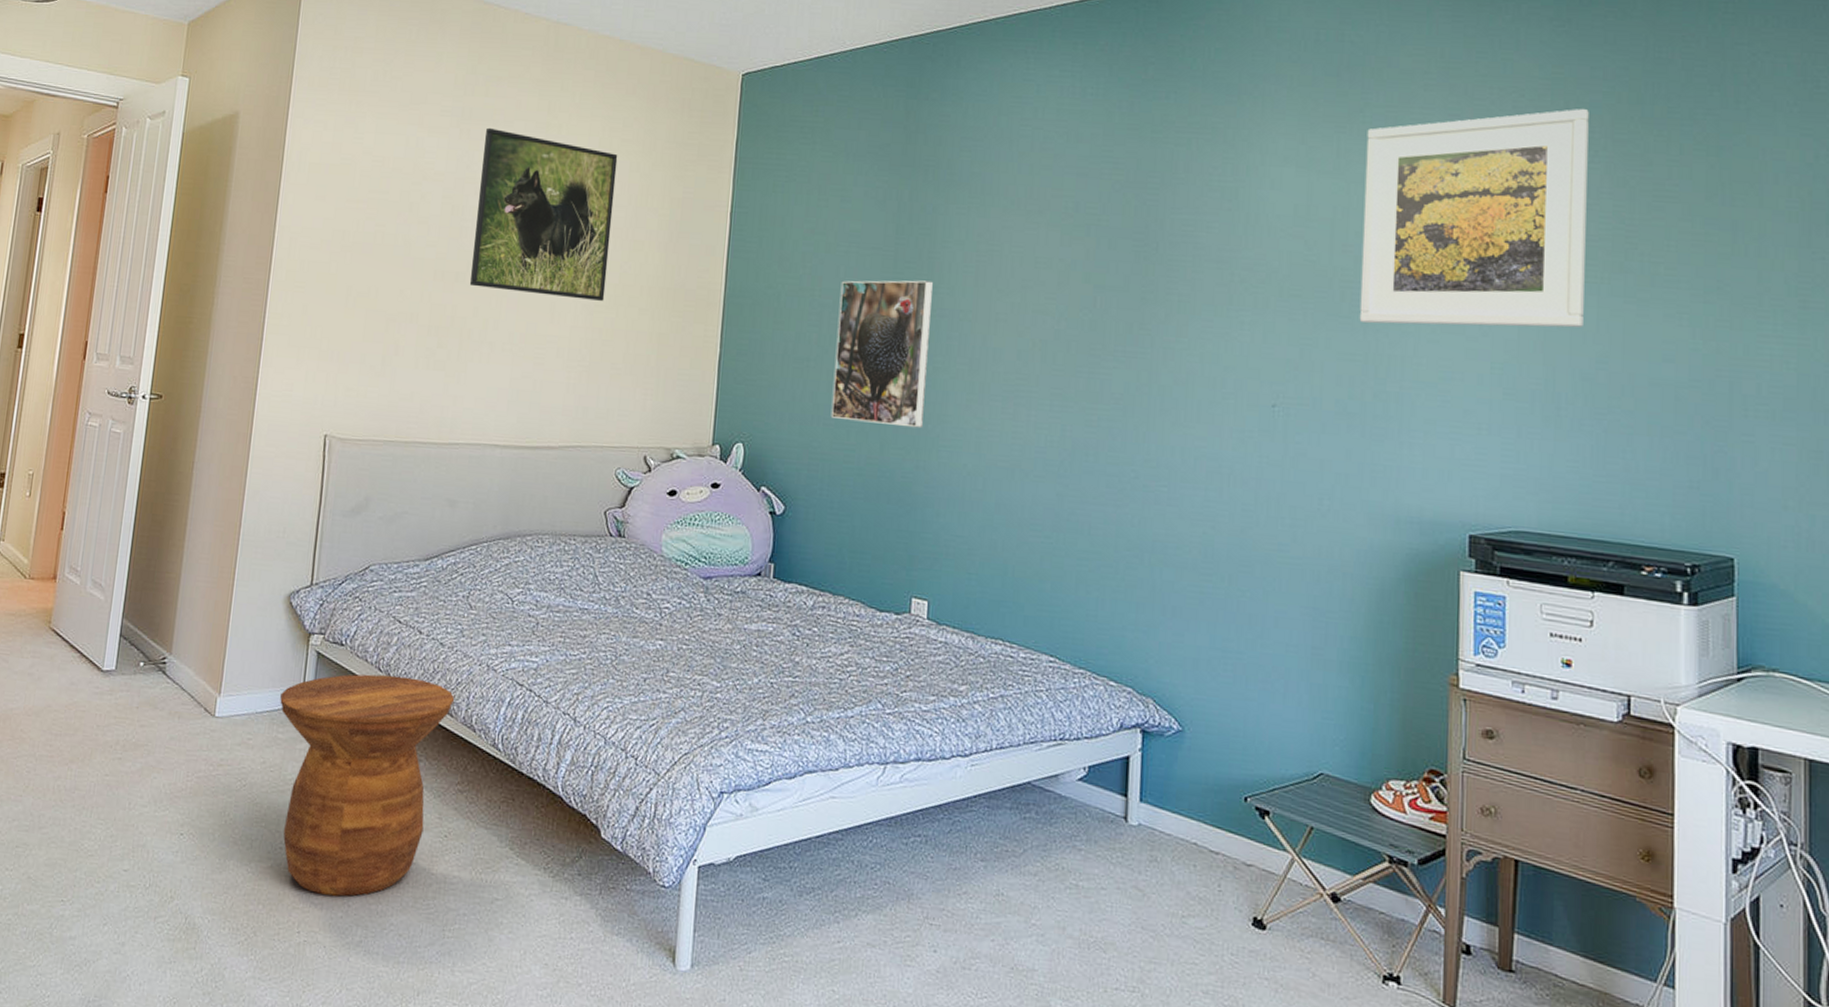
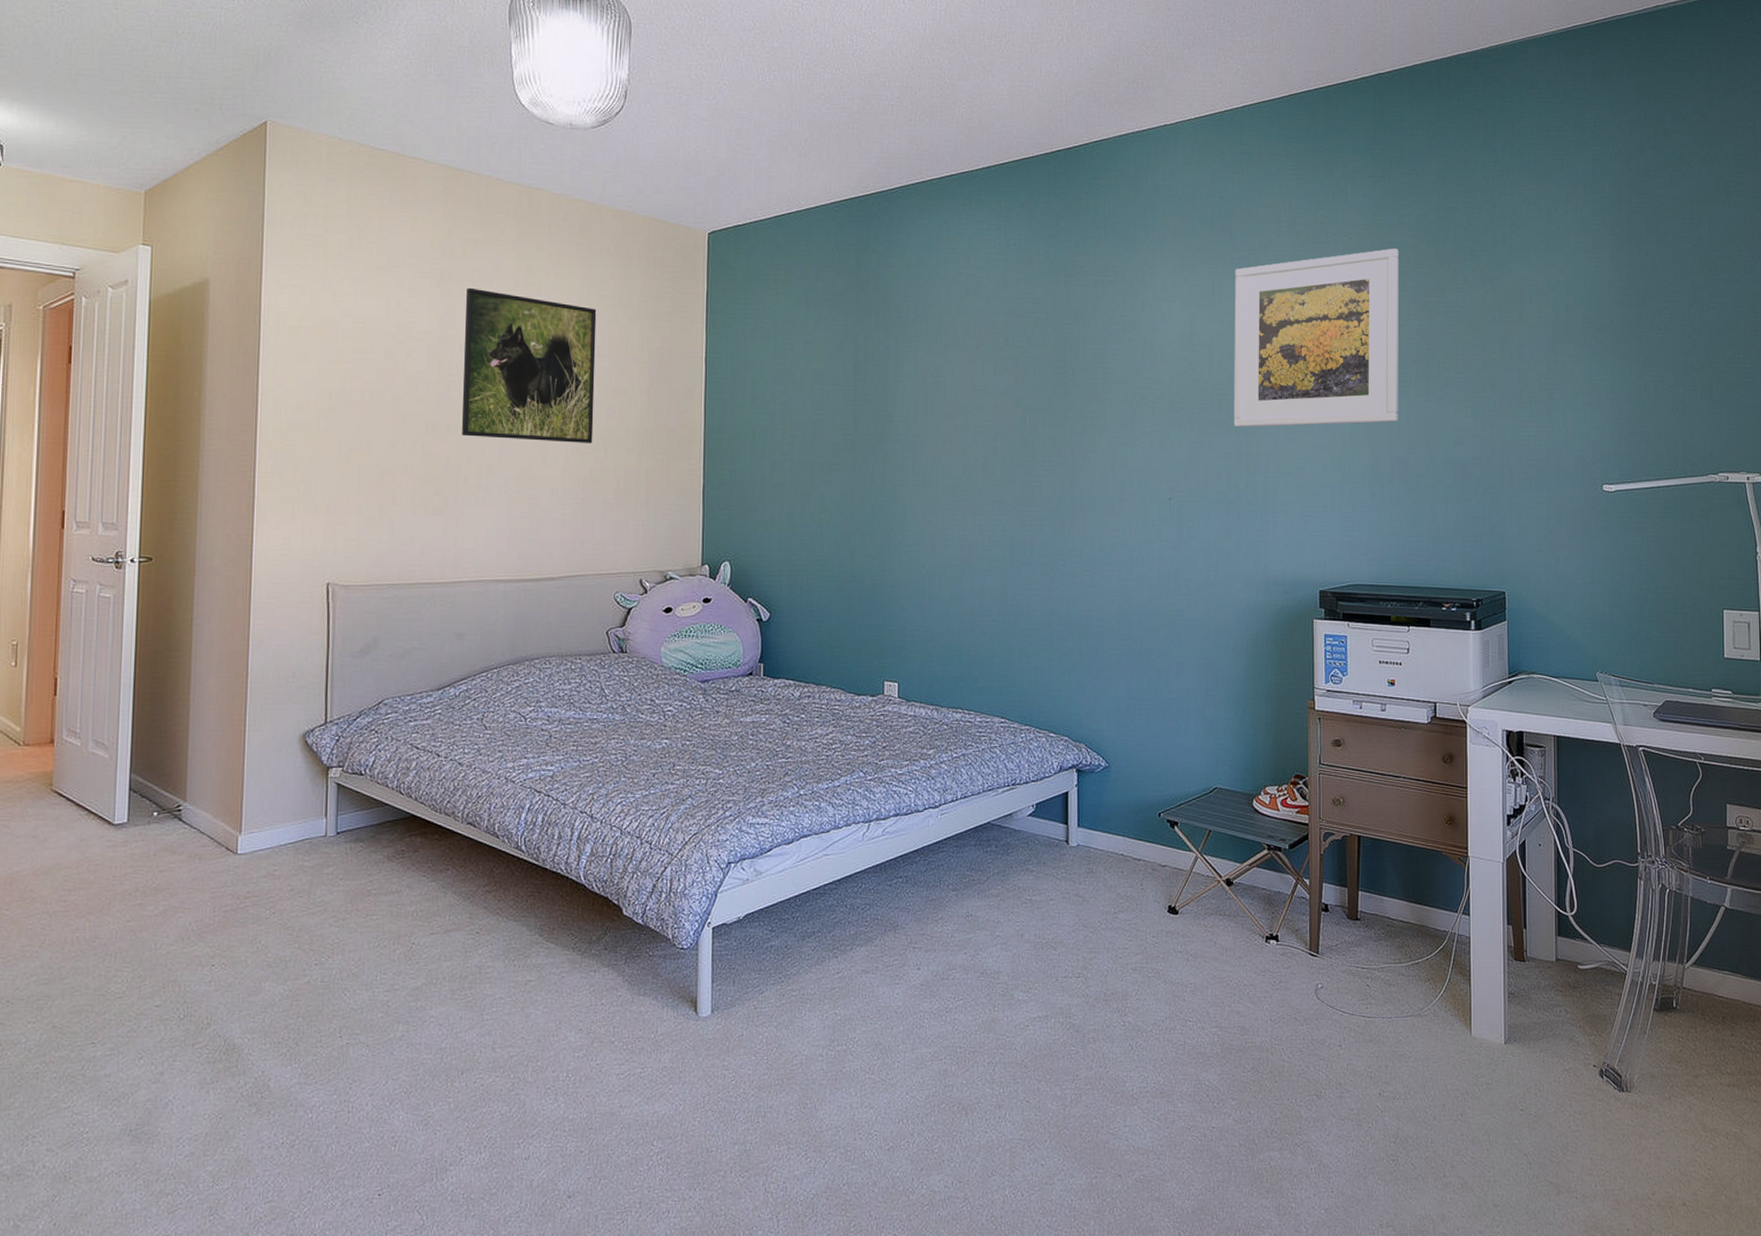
side table: present [280,674,455,897] -> none [303,797,477,1000]
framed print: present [830,280,933,429] -> none [806,410,888,538]

